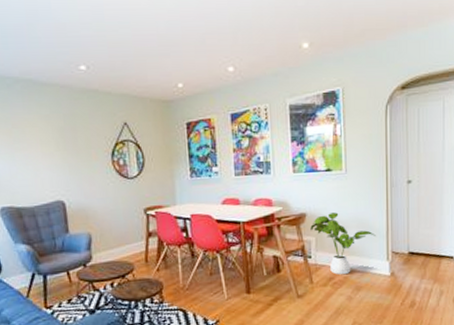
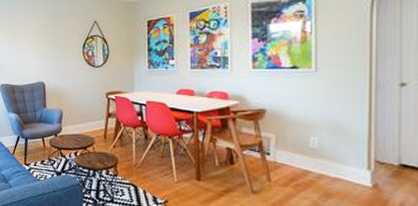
house plant: present [310,212,376,275] -> none [270,111,353,178]

